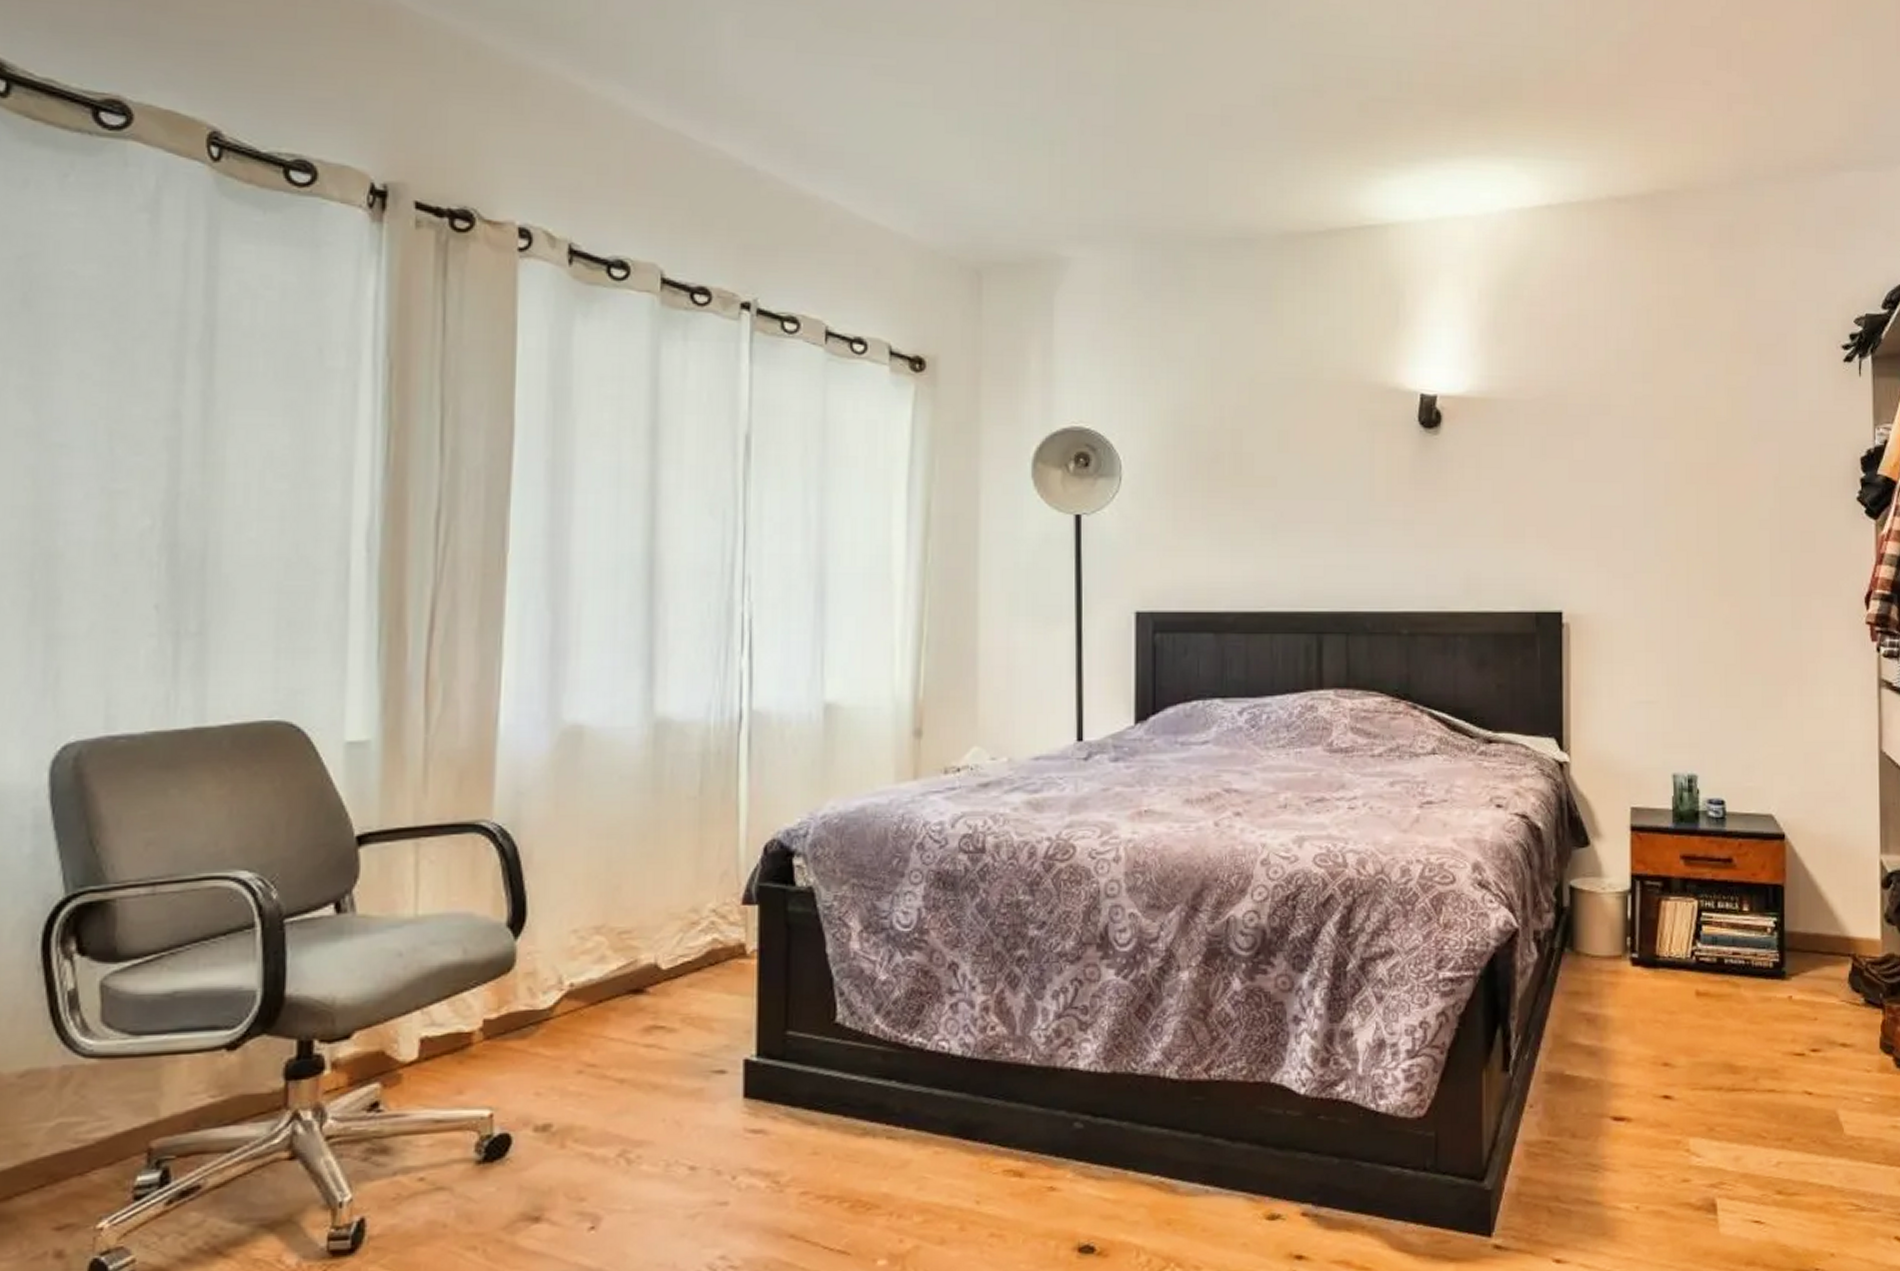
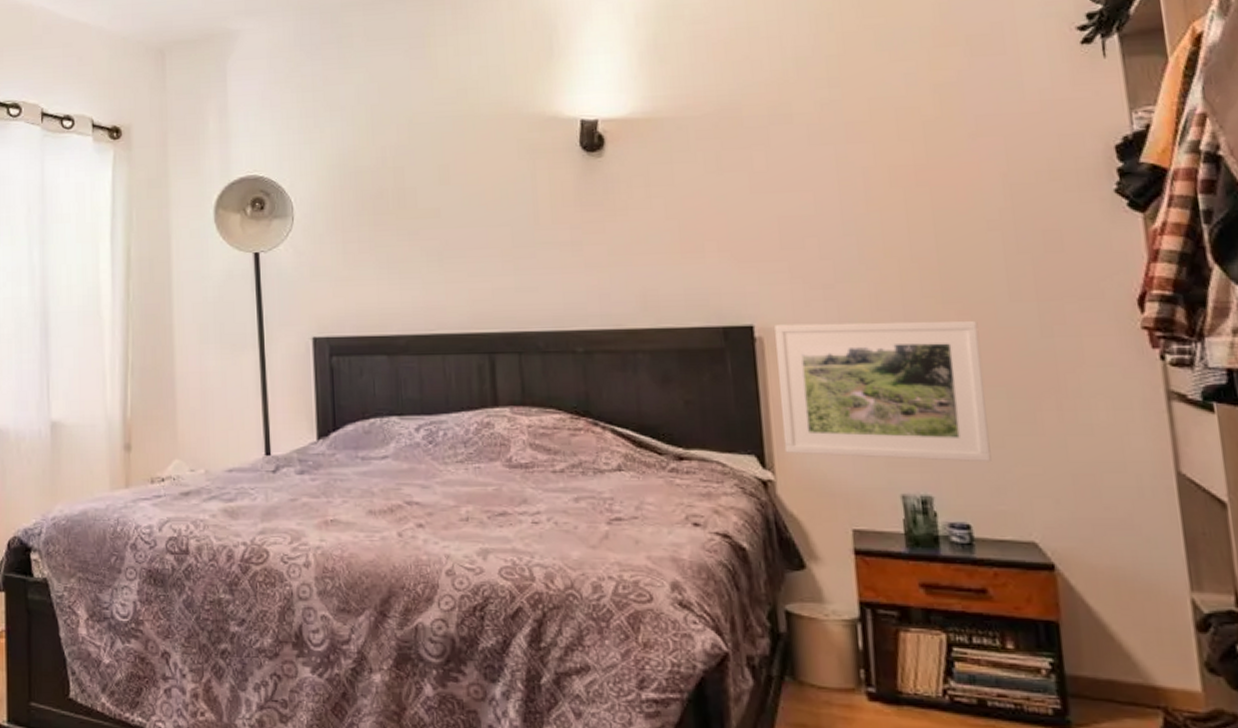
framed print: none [1580,611,1745,743] -> present [775,321,992,463]

